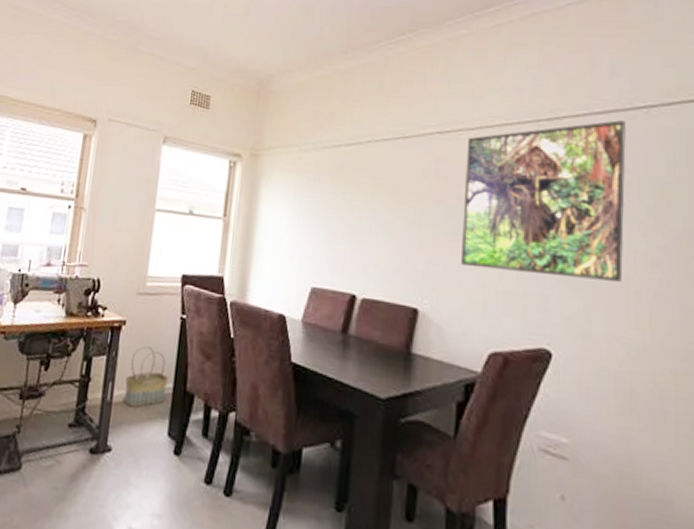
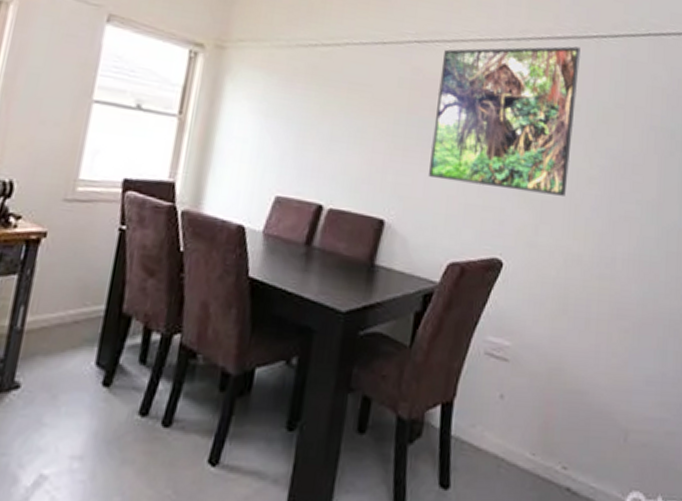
basket: present [124,346,169,408] -> none [40,262,101,335]

